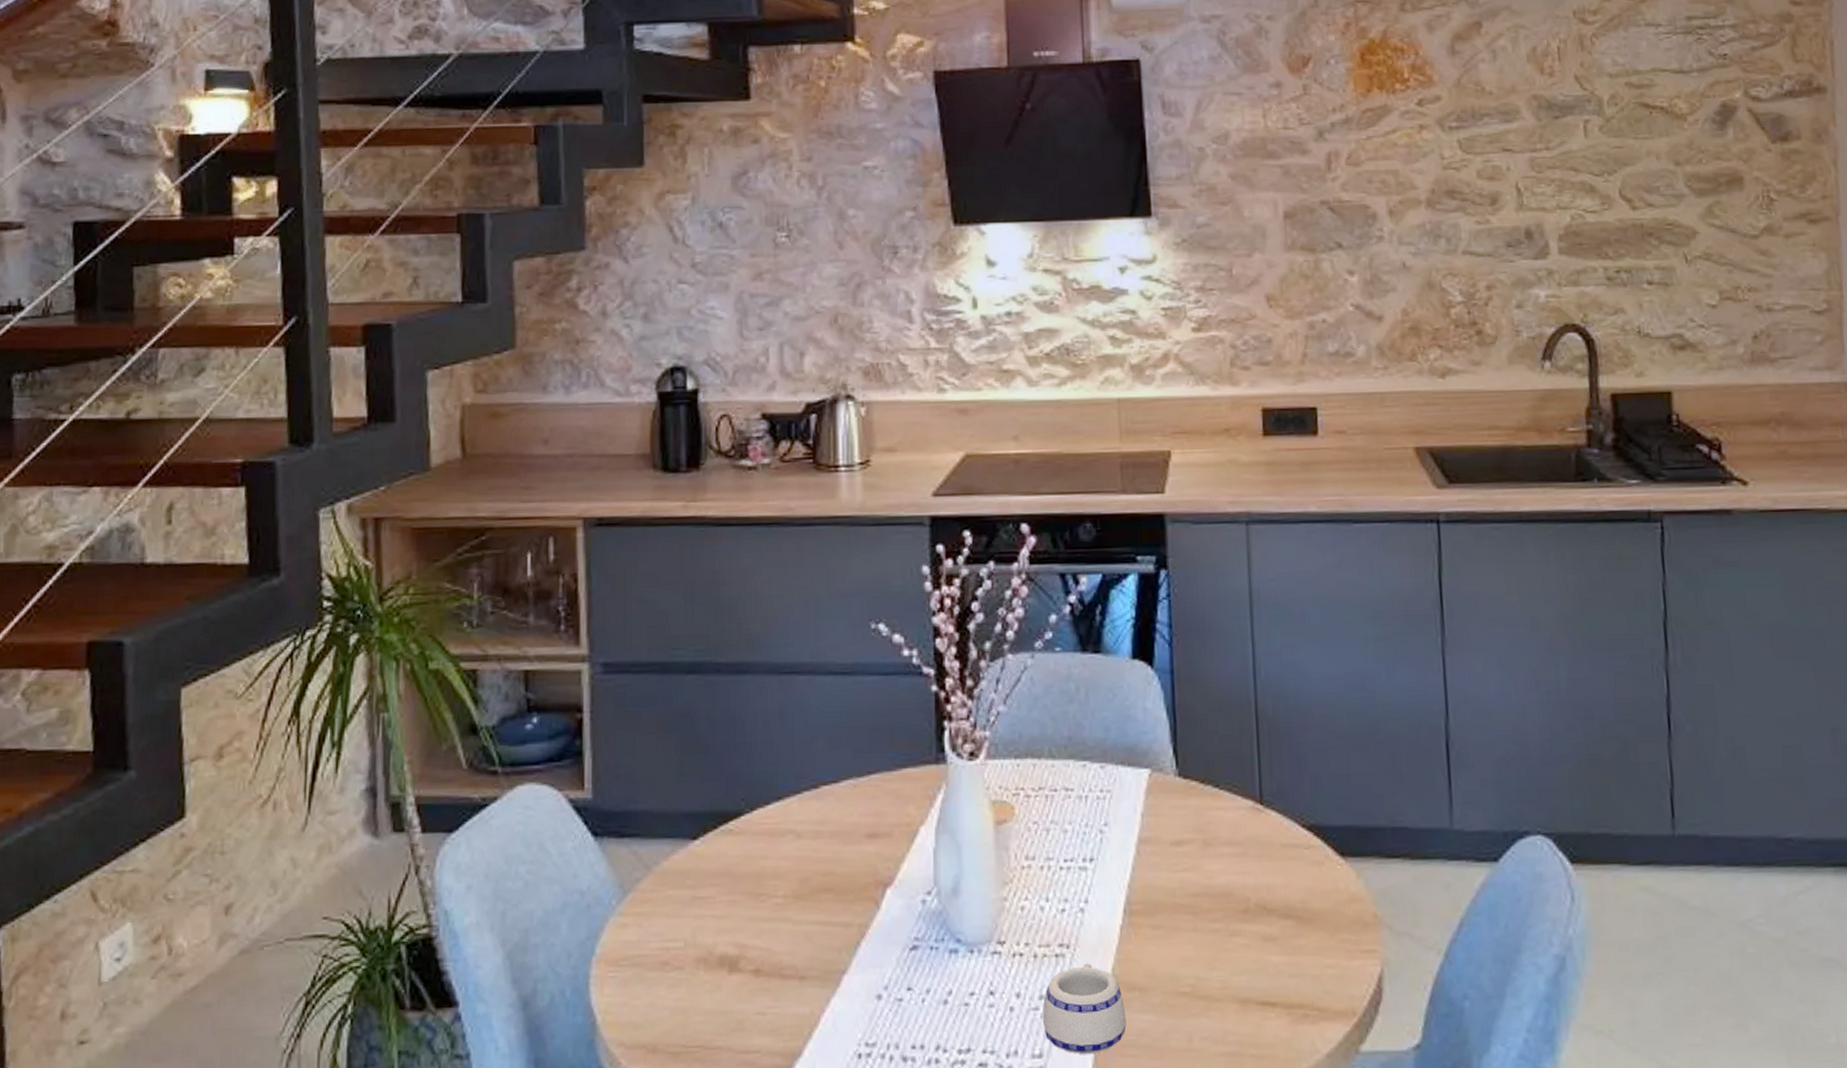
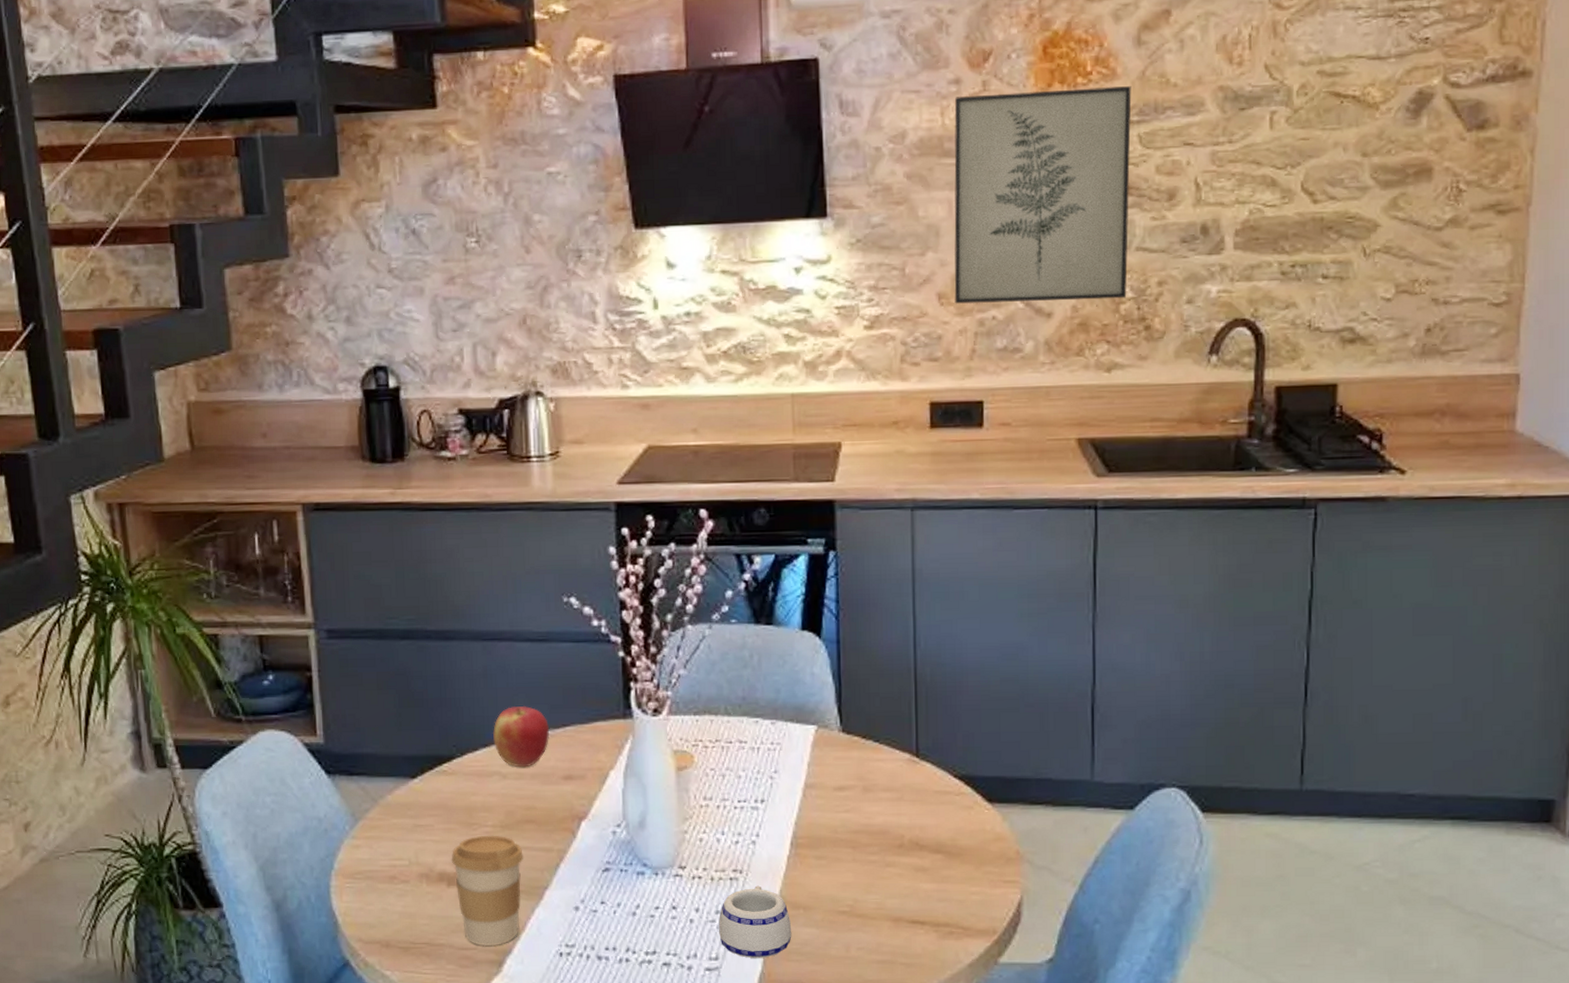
coffee cup: none [734,907,820,1049] -> present [451,835,525,947]
apple: none [787,750,852,825] -> present [492,705,549,768]
wall art: none [1276,93,1456,306] -> present [954,86,1132,304]

